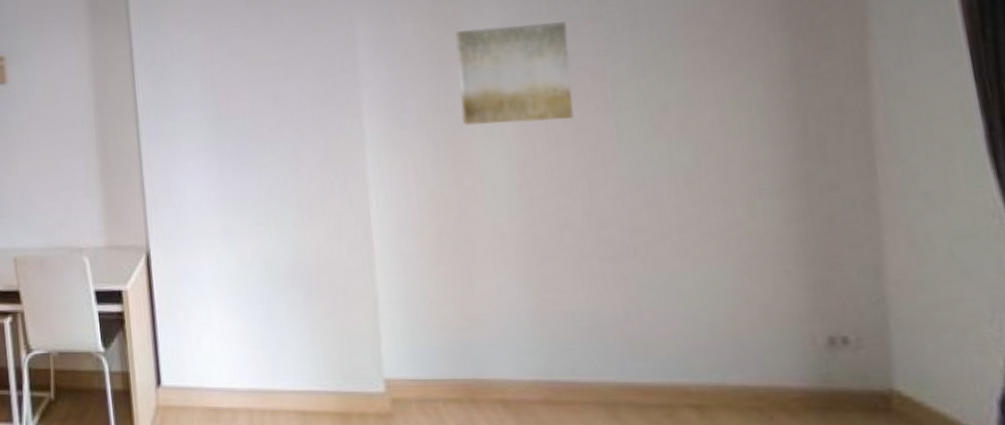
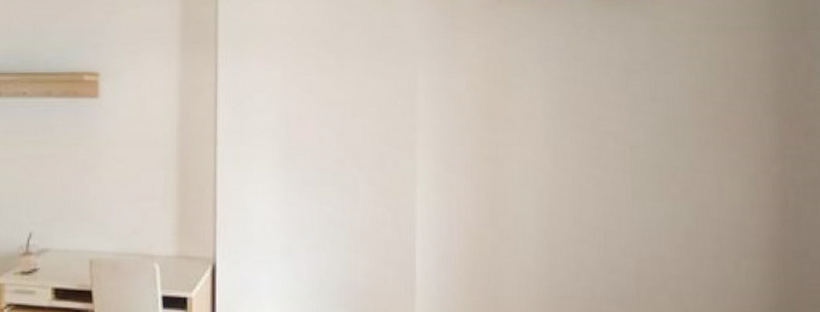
wall art: present [455,21,574,126] -> none [501,88,598,176]

